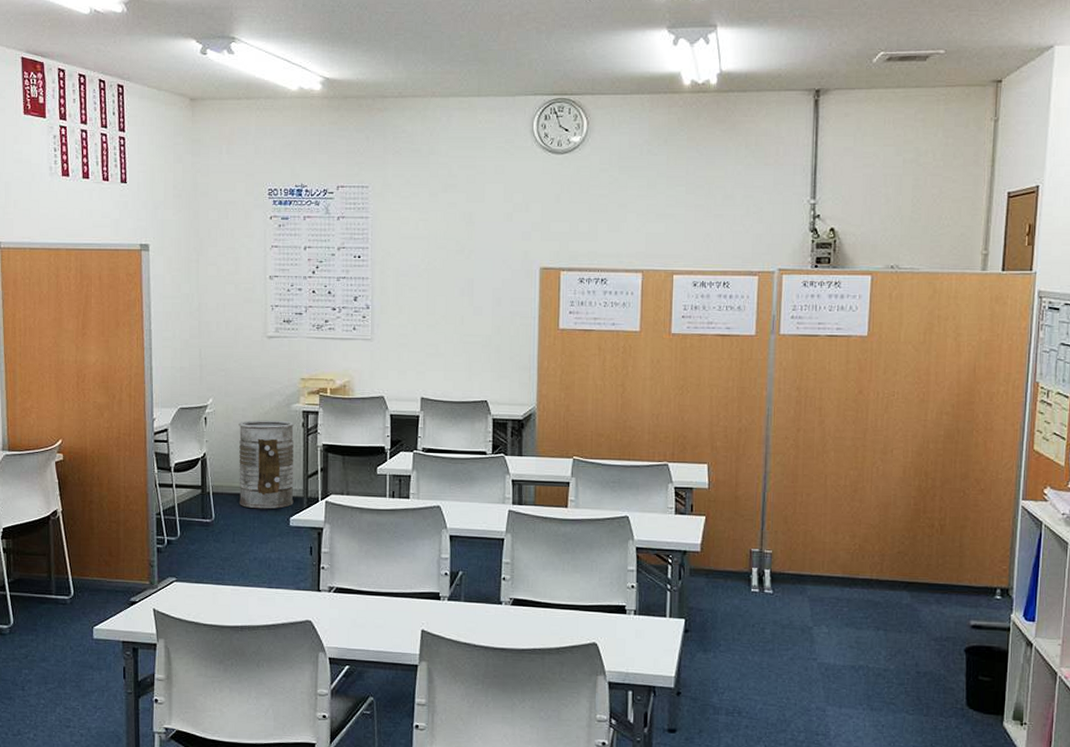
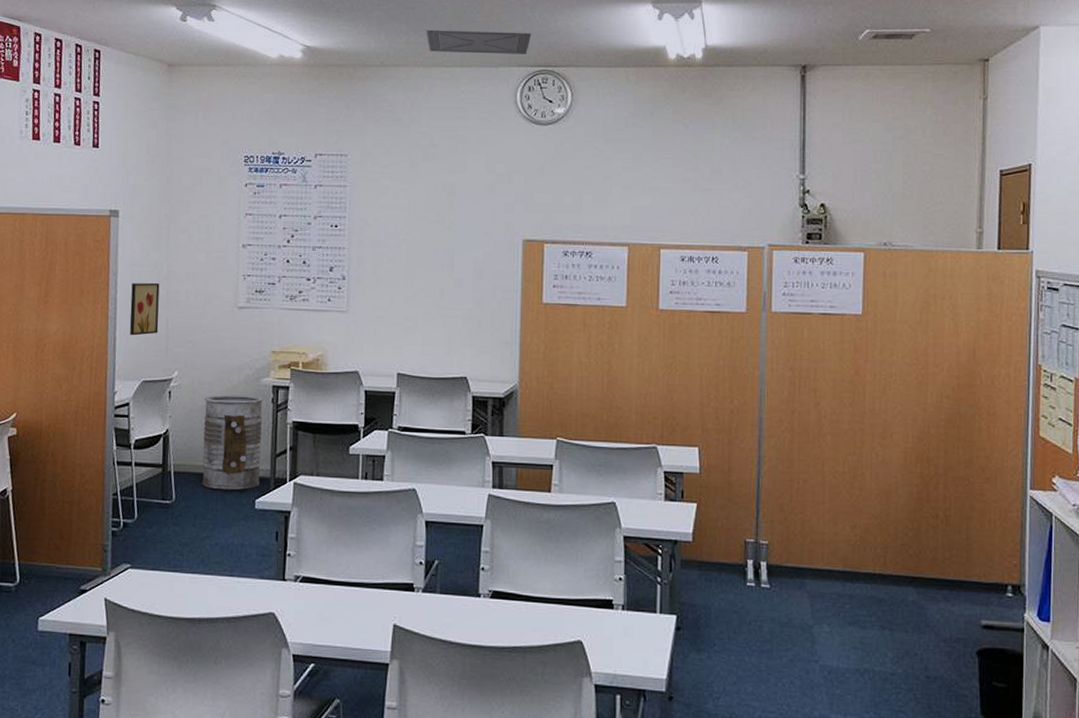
wall art: none [164,314,192,365] -> present [129,282,160,336]
ceiling vent: none [443,59,548,83] -> present [426,30,532,54]

